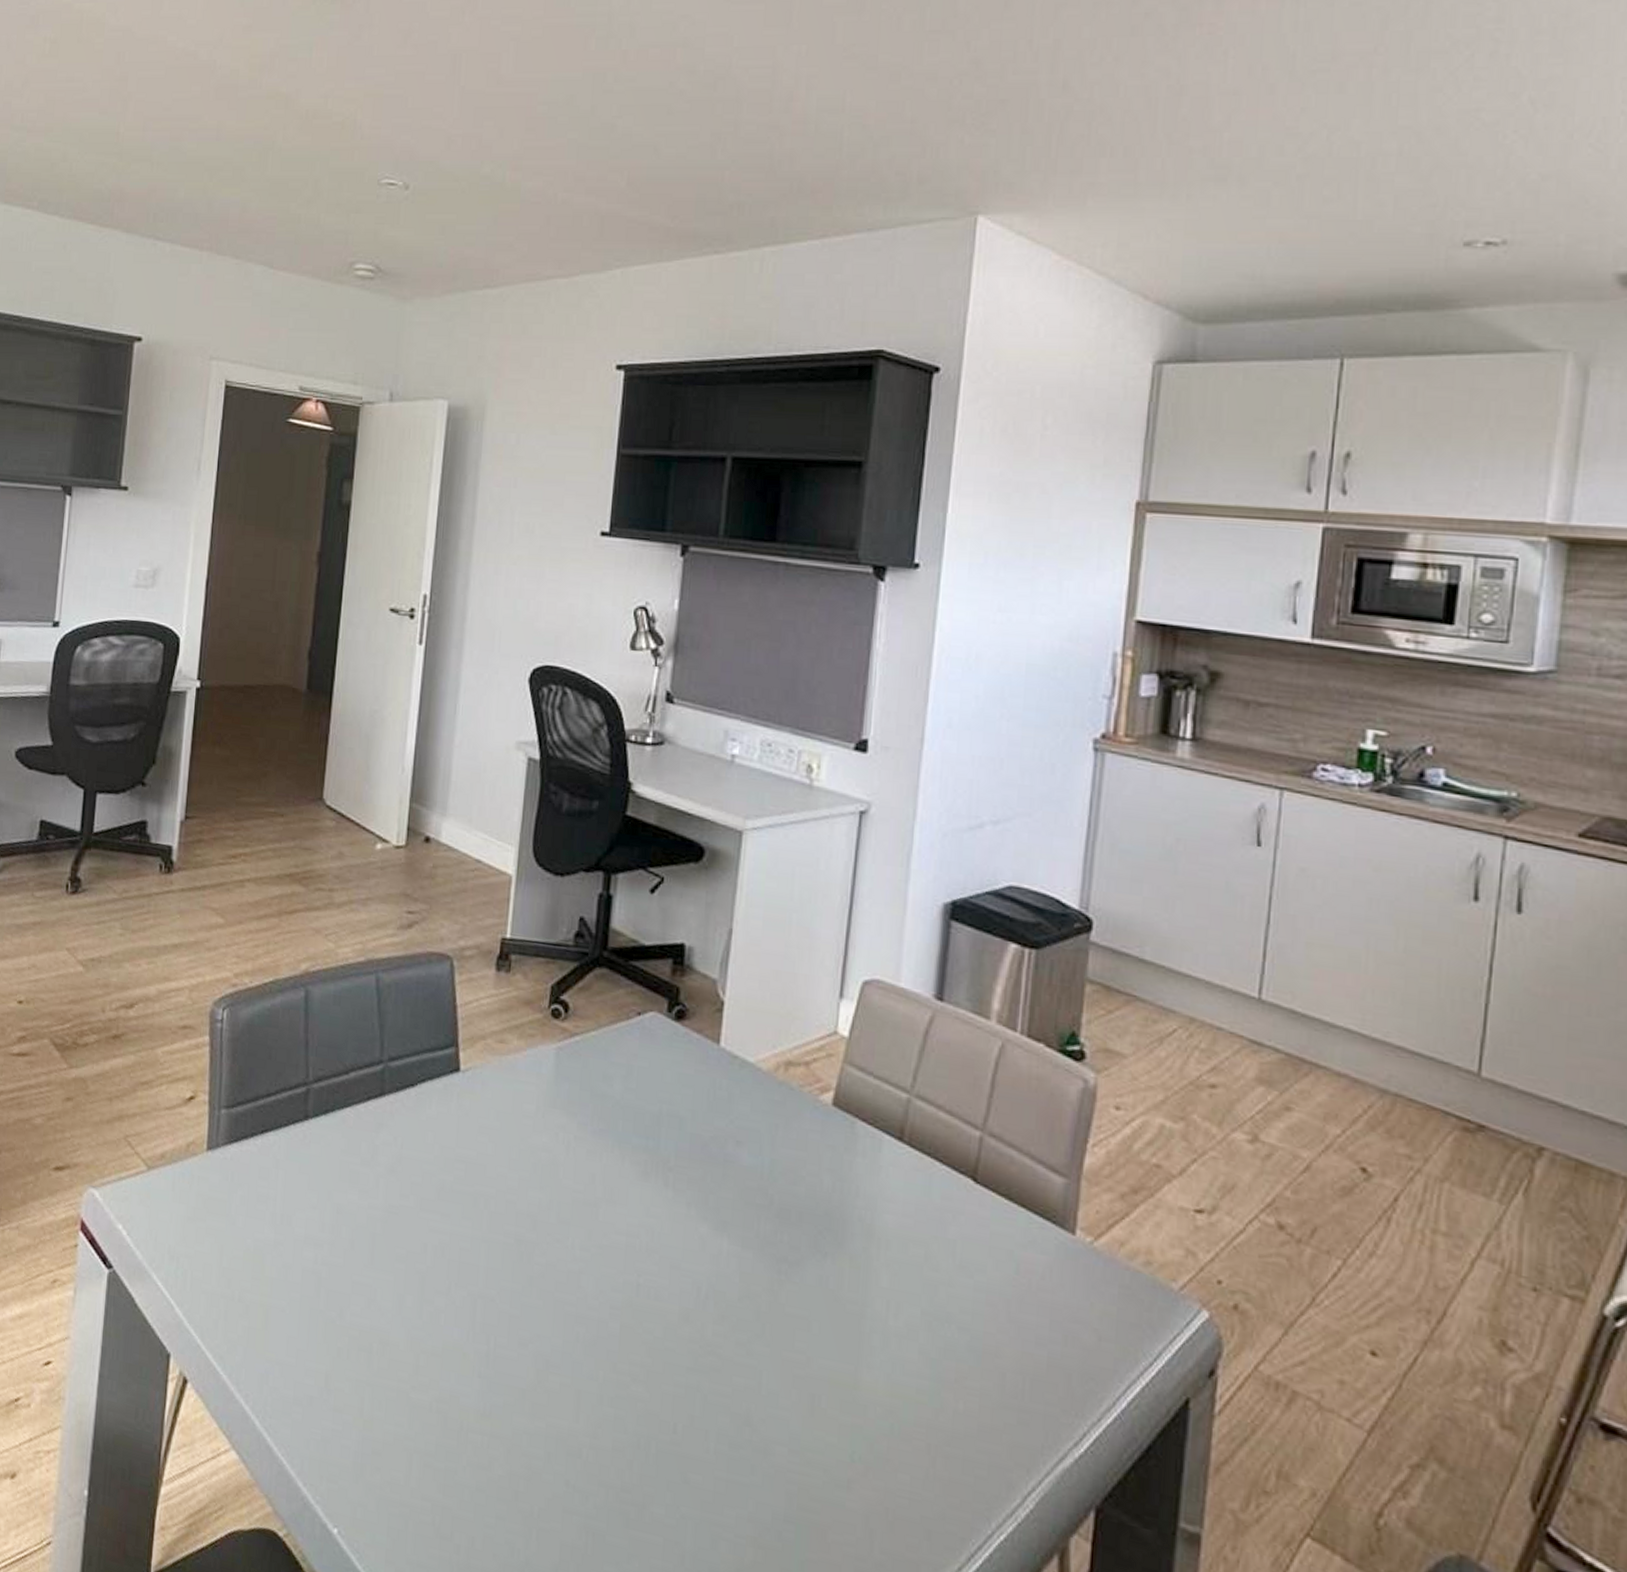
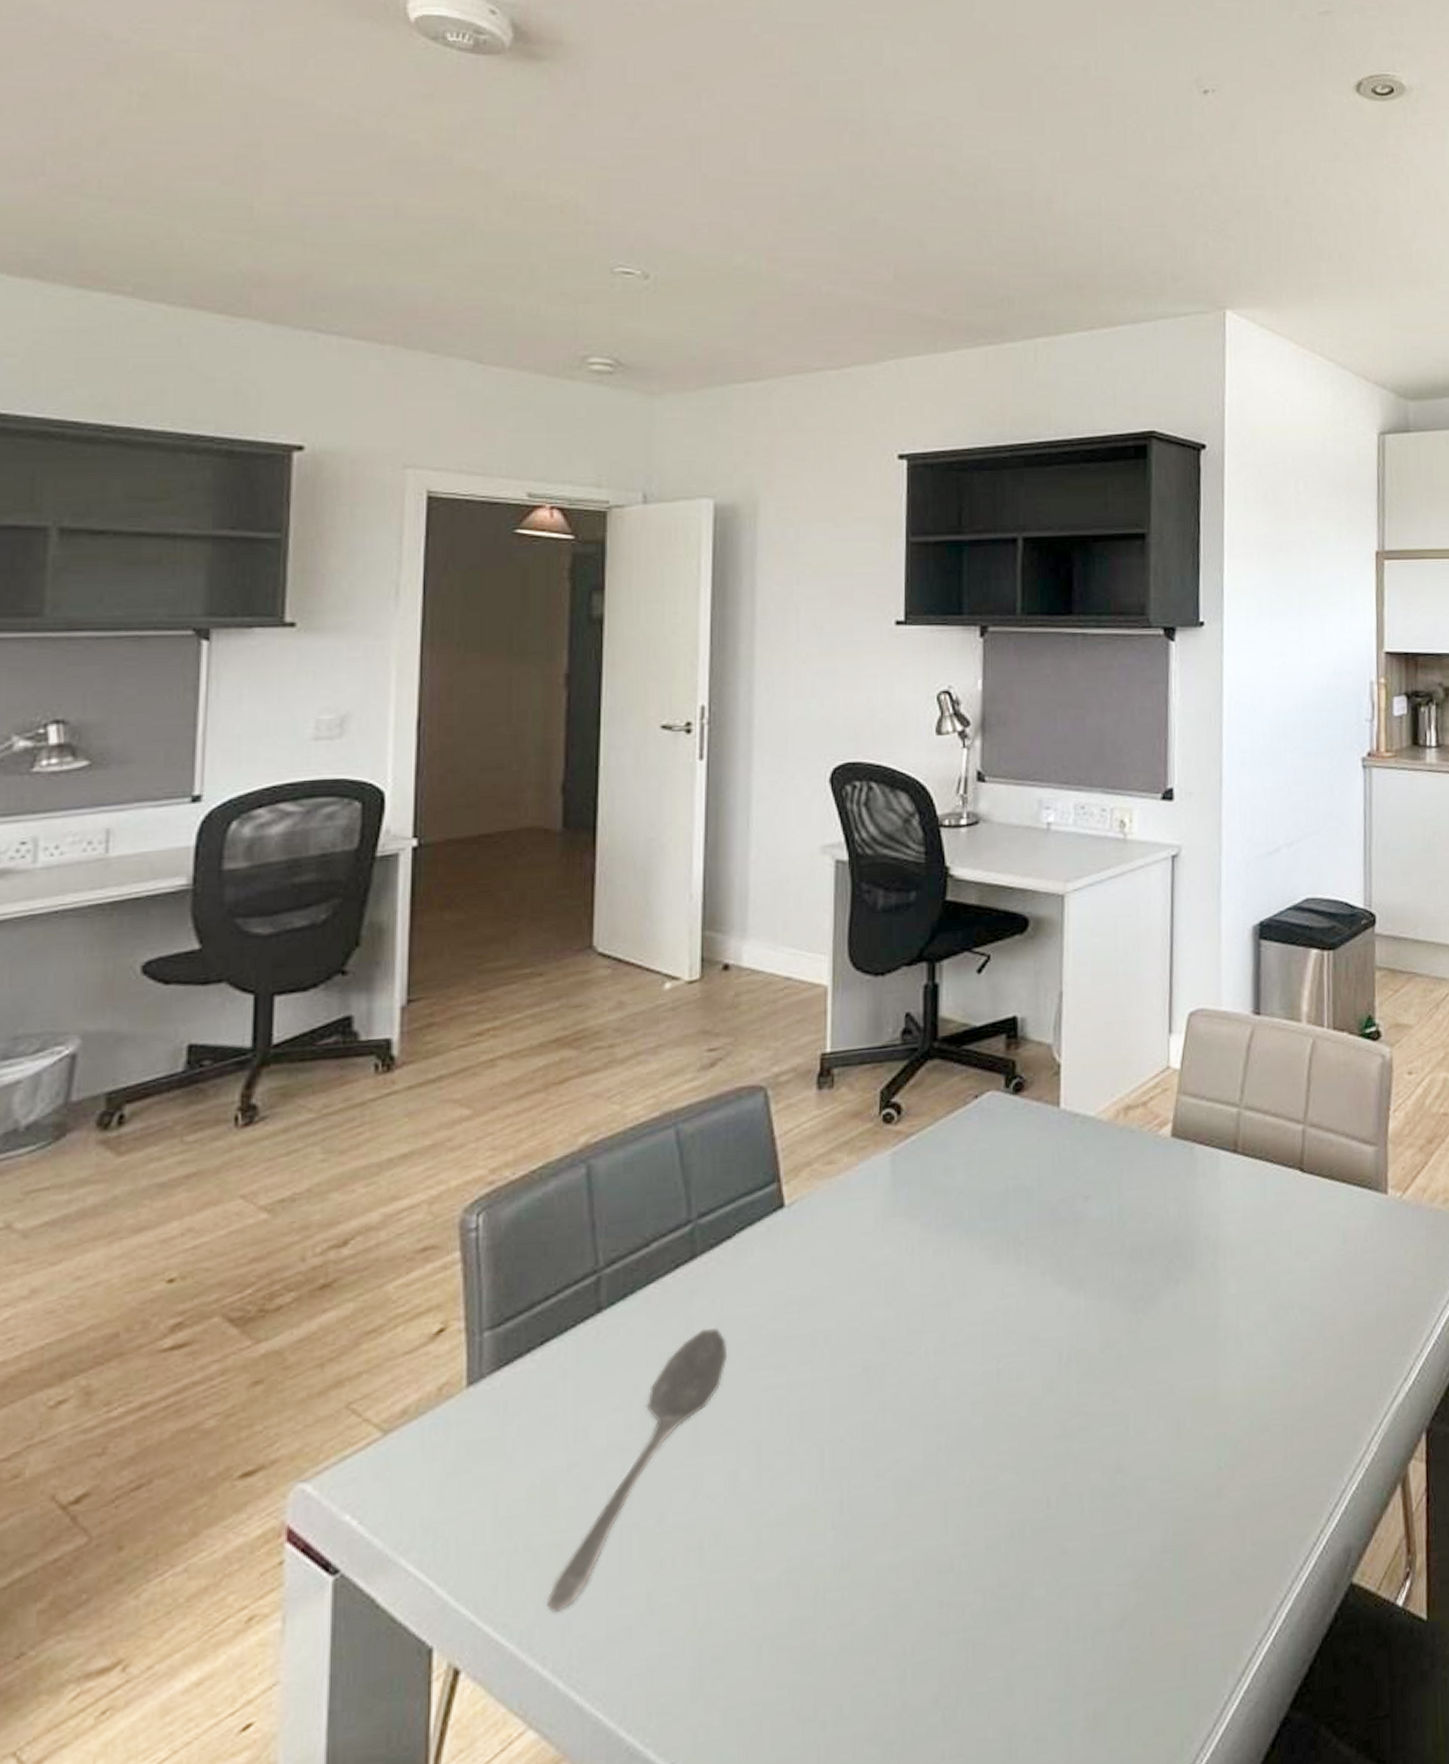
stirrer: none [251,1160,404,1362] -> present [546,1327,728,1612]

